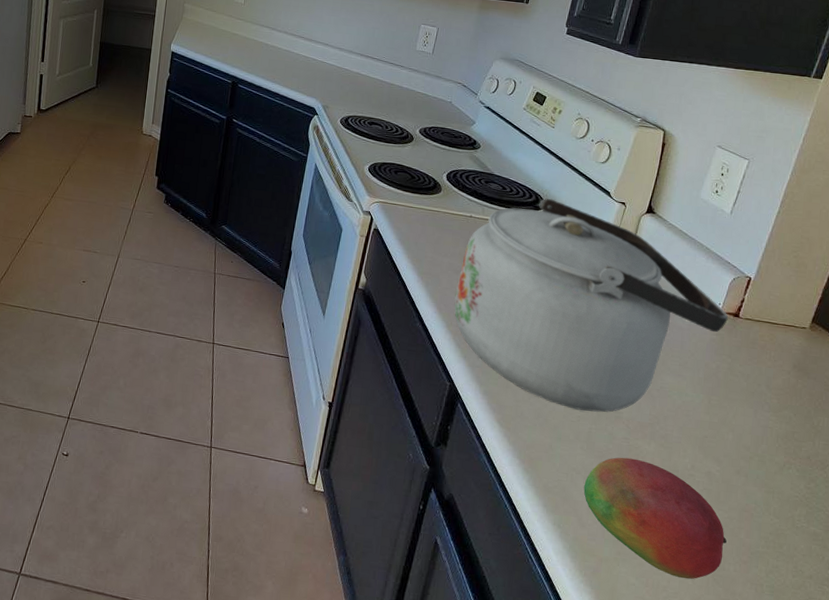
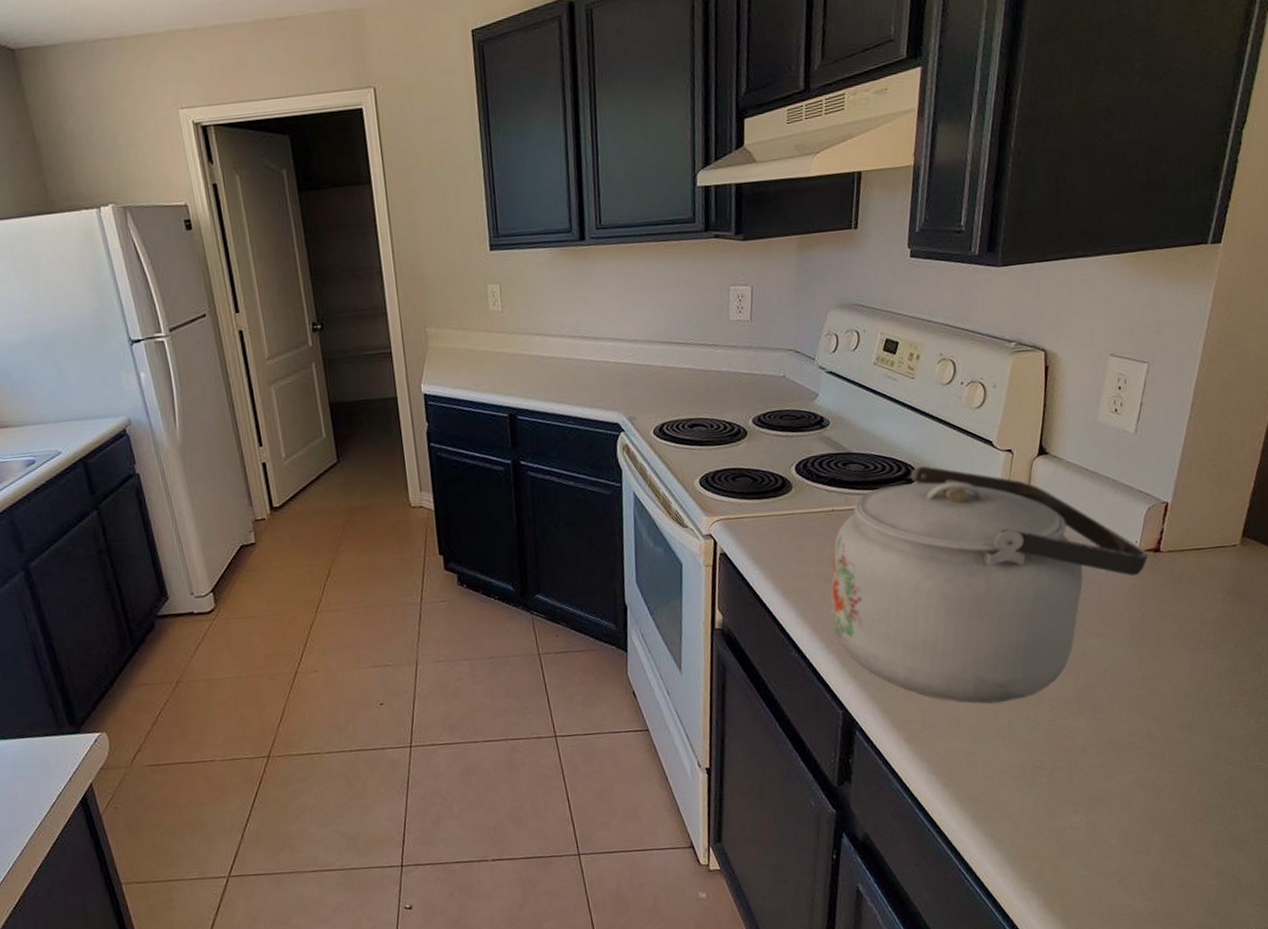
fruit: present [583,457,727,579] -> none [1013,740,1178,856]

